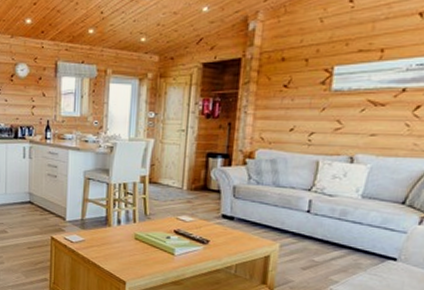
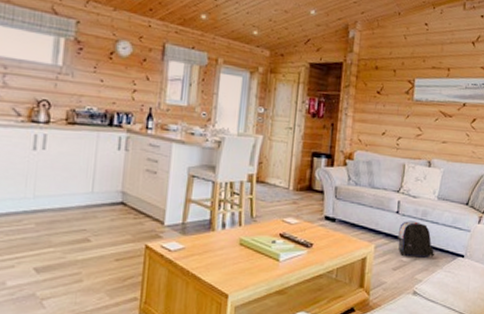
backpack: none [307,220,357,259] -> present [397,221,435,258]

